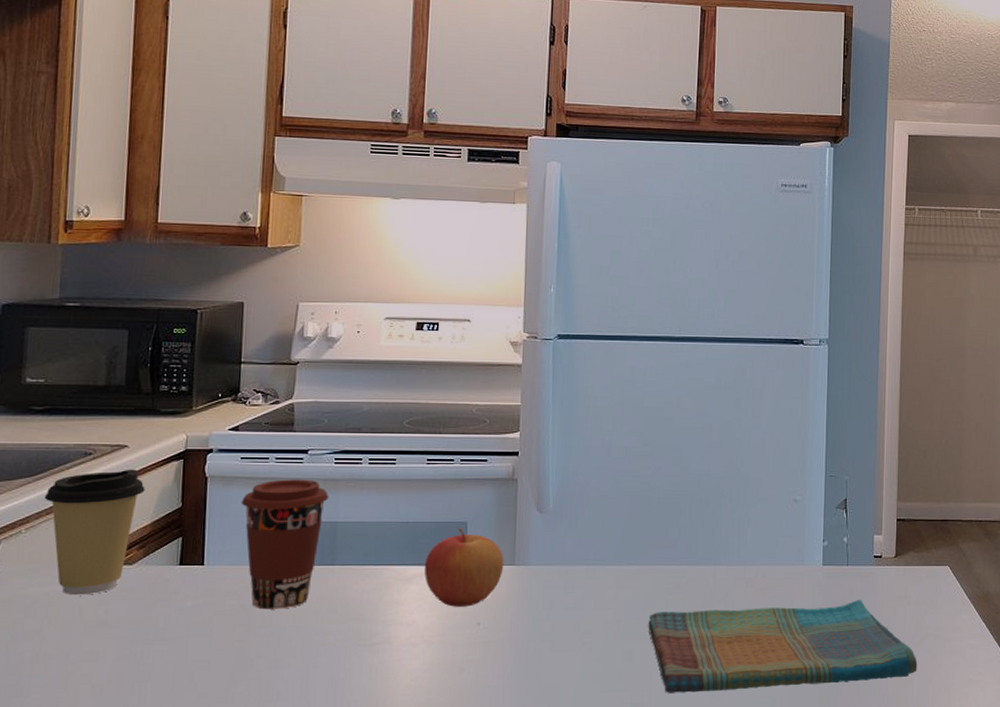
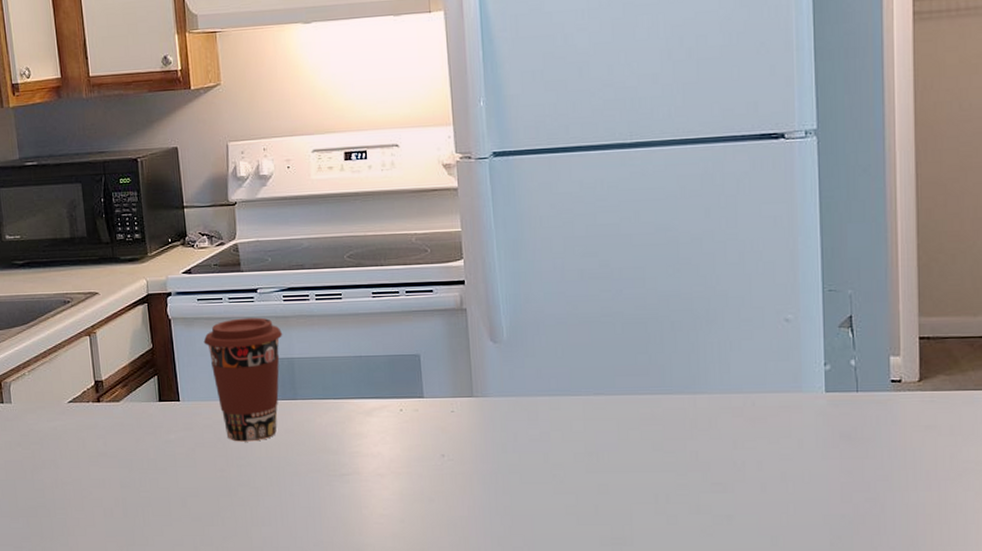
coffee cup: present [44,469,145,596] -> none [38,314,119,430]
apple: present [424,527,504,607] -> none [382,359,462,439]
dish towel: present [648,600,918,693] -> none [623,430,955,528]

